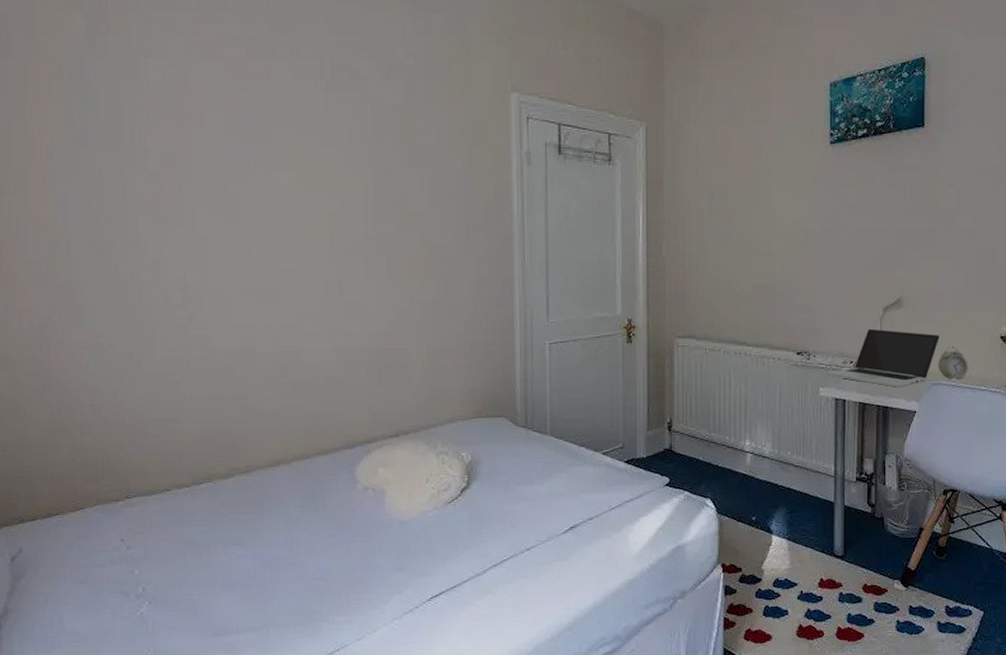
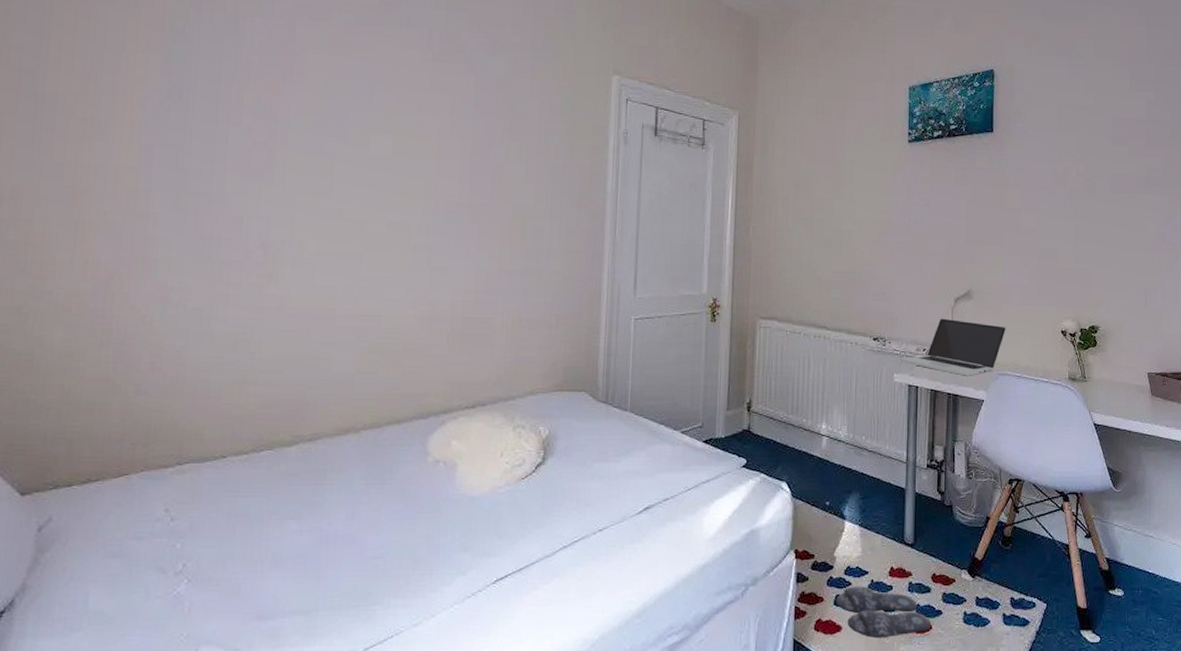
slippers: none [766,597,864,646] -> present [837,586,932,637]
alarm clock: present [938,346,968,378] -> none [1004,338,1032,370]

